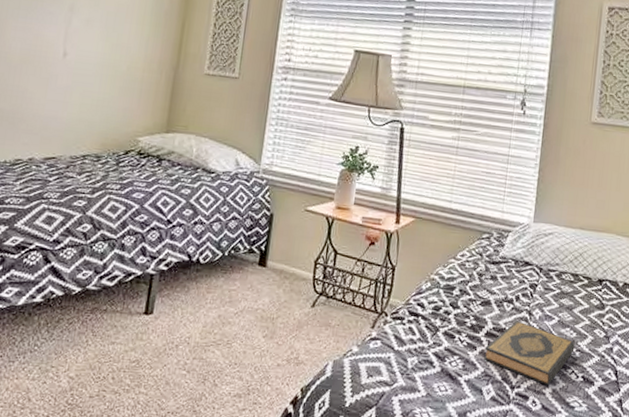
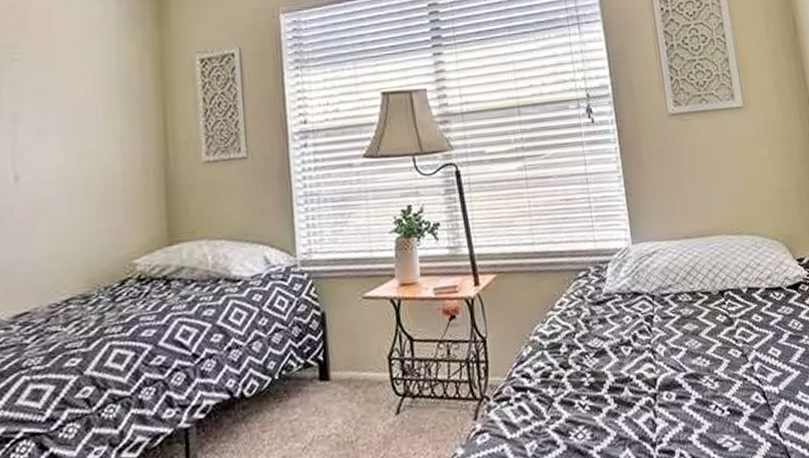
hardback book: present [484,321,575,386] -> none [611,363,712,432]

